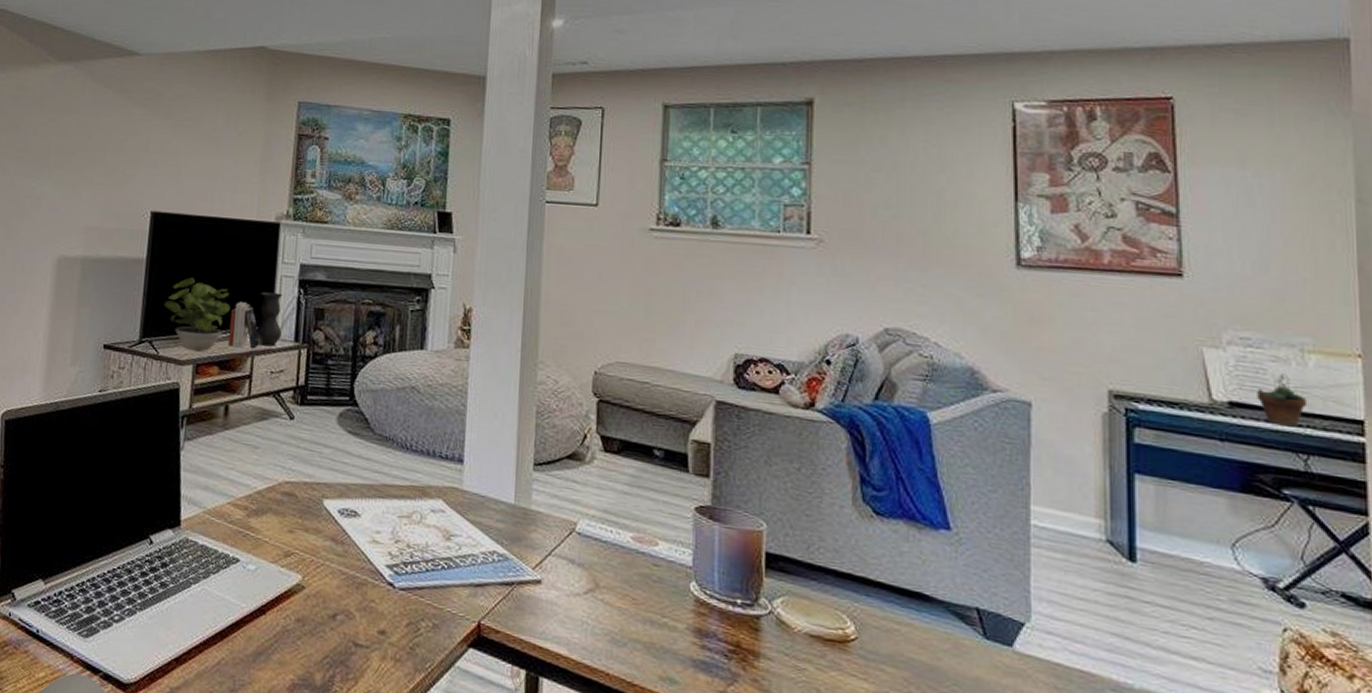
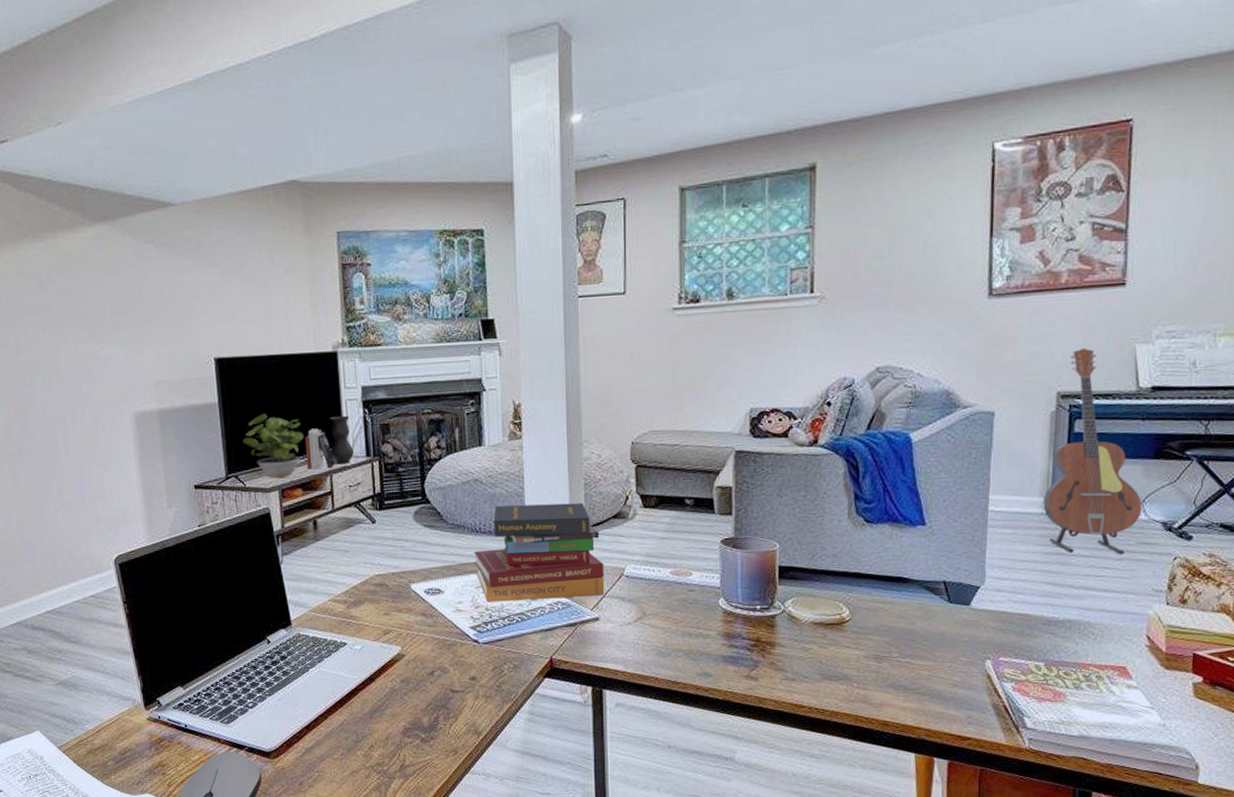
books: none [400,421,553,552] -> present [474,503,605,602]
guitar: none [1101,342,1233,612] -> present [1043,348,1143,554]
succulent plant: present [1257,373,1308,427] -> none [1175,357,1214,400]

